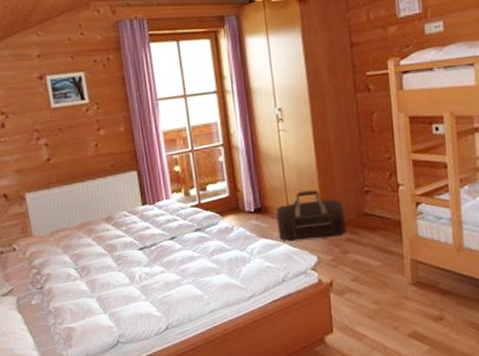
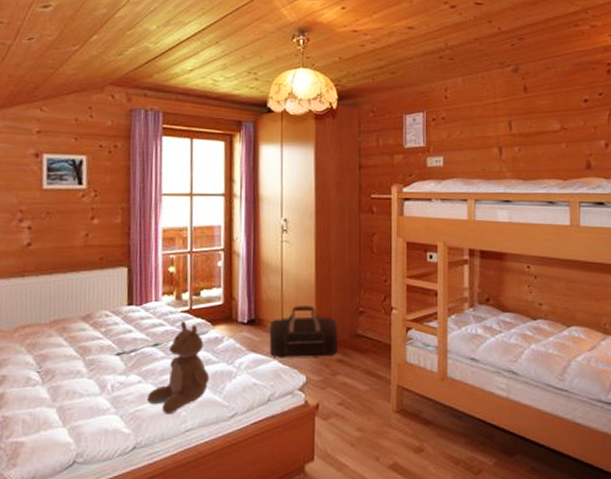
teddy bear: none [172,215,226,299] -> present [148,321,210,415]

